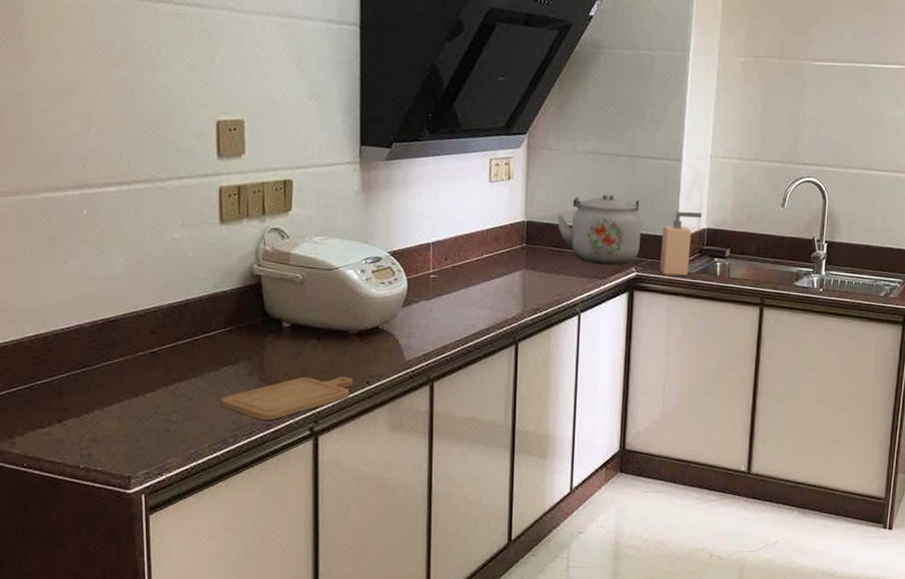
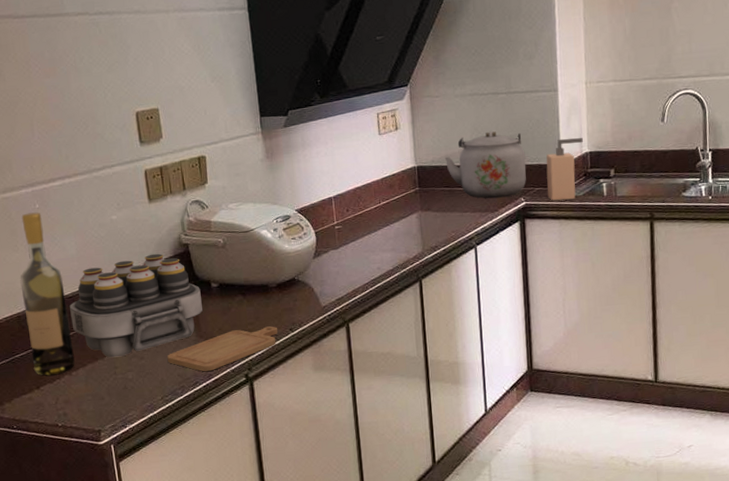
bottle: none [53,218,109,408] -> present [20,212,75,375]
spice rack: none [110,282,269,395] -> present [70,253,203,358]

